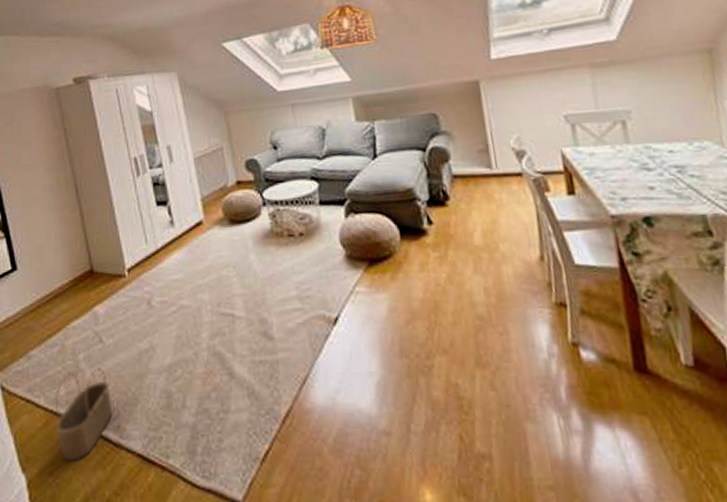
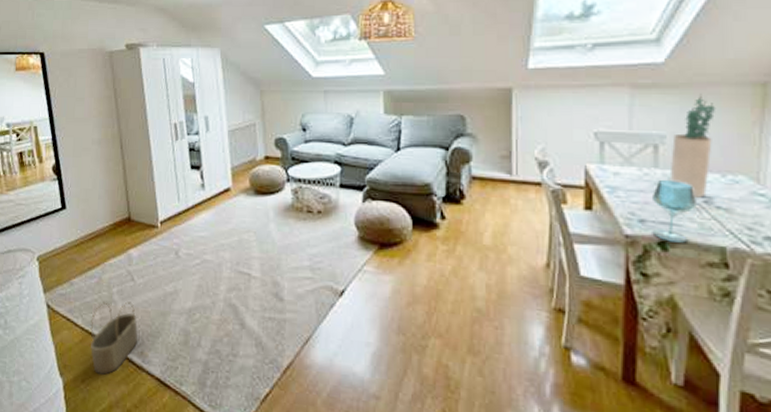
wine glass: none [628,153,672,217] -> present [651,179,697,243]
vase: none [638,66,679,169] -> present [669,94,716,198]

